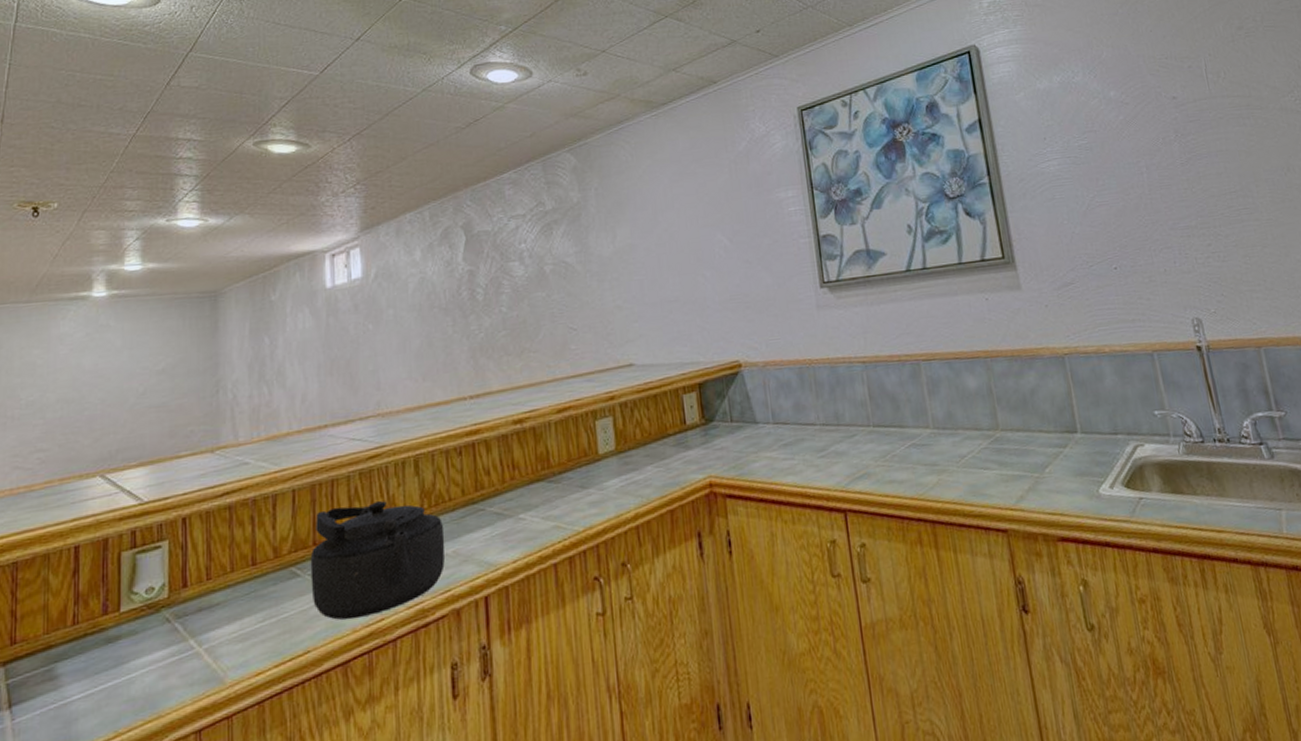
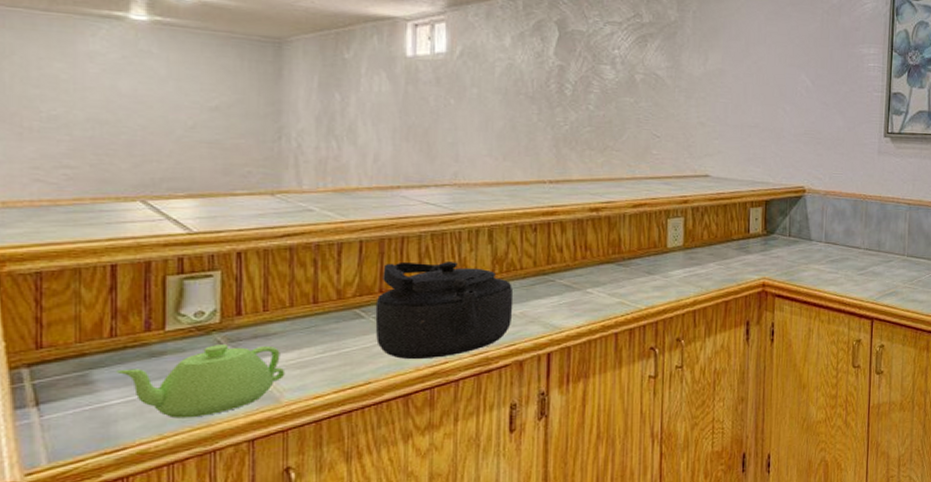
teapot: none [78,618,228,712] -> present [117,344,285,419]

